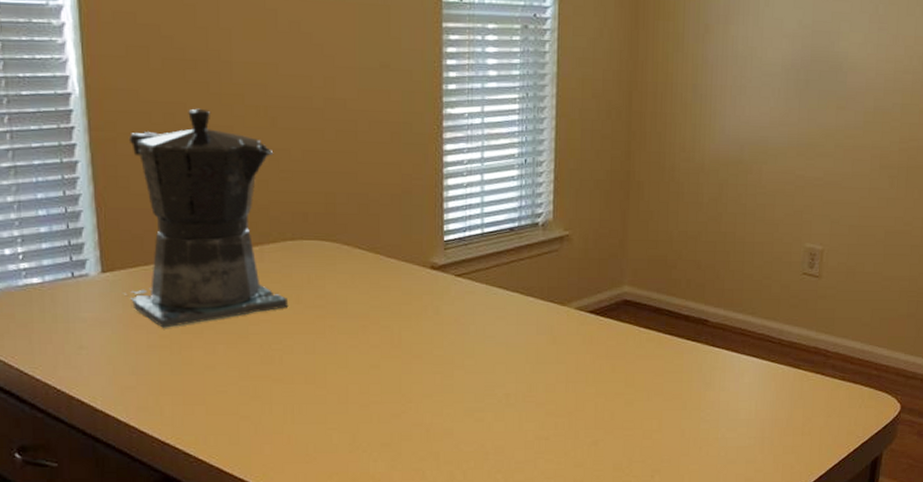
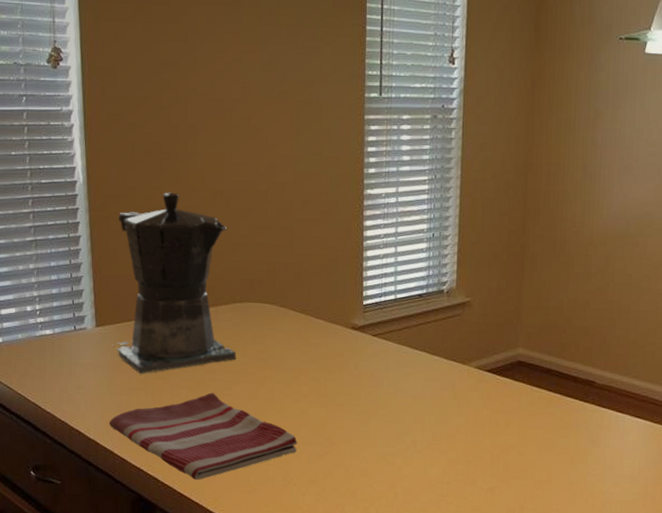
dish towel: none [122,347,367,453] -> present [109,392,298,481]

